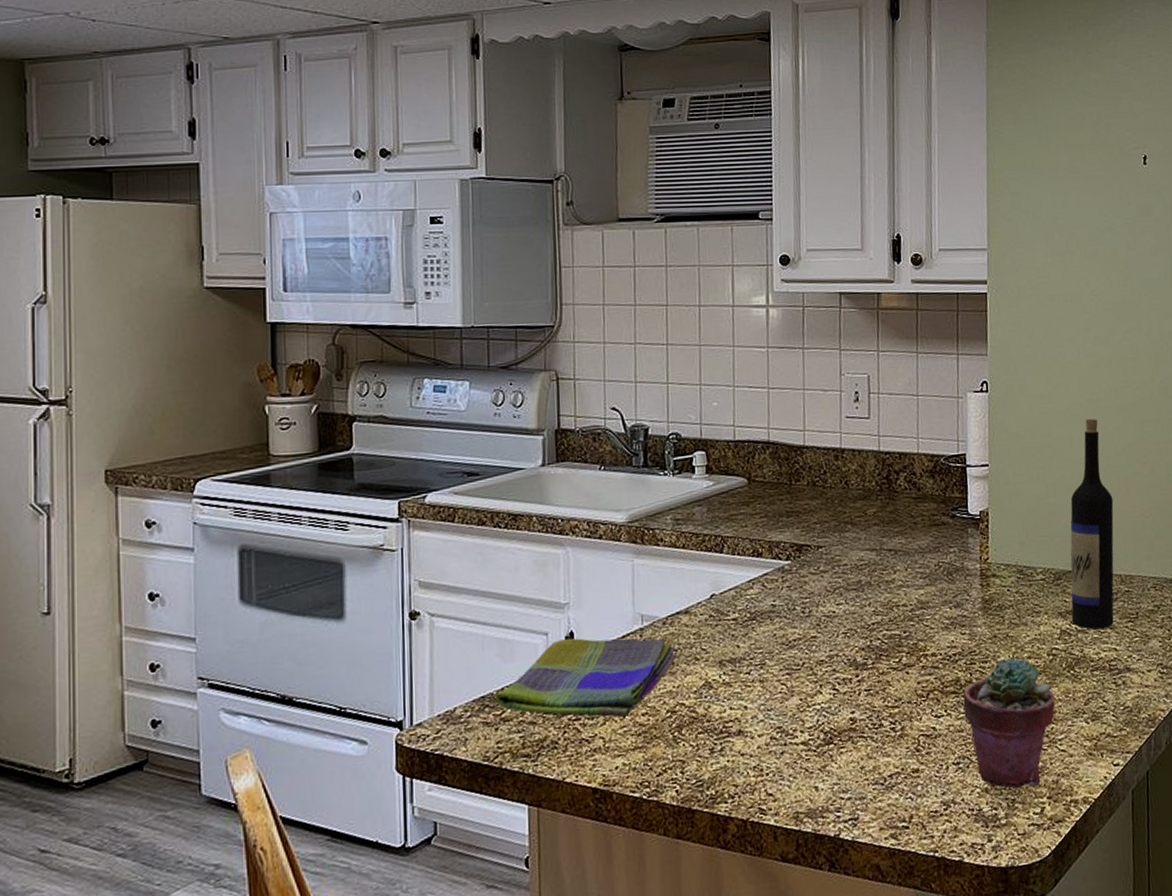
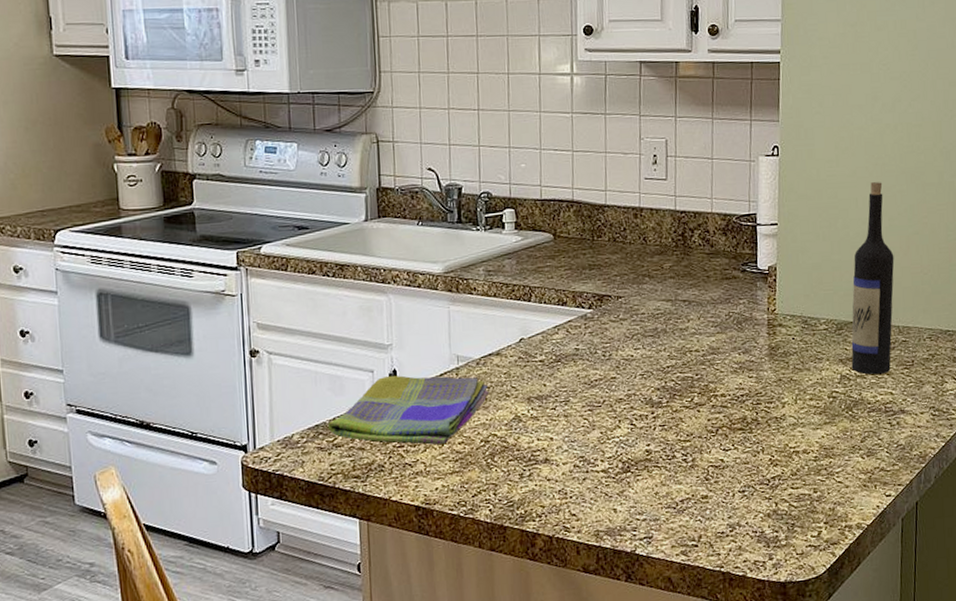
potted succulent: present [963,657,1055,789] -> none [749,399,834,514]

